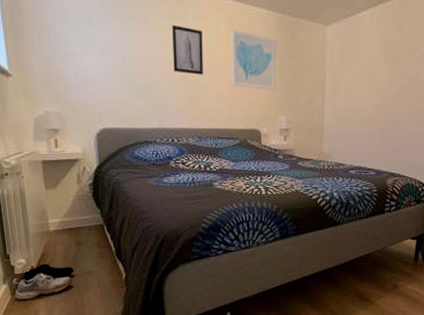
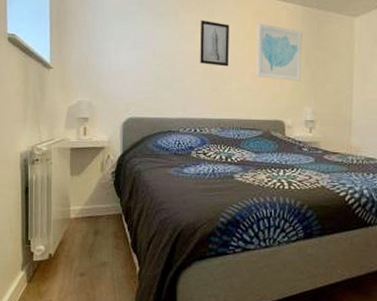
shoe: present [12,263,74,300] -> none [30,251,90,289]

